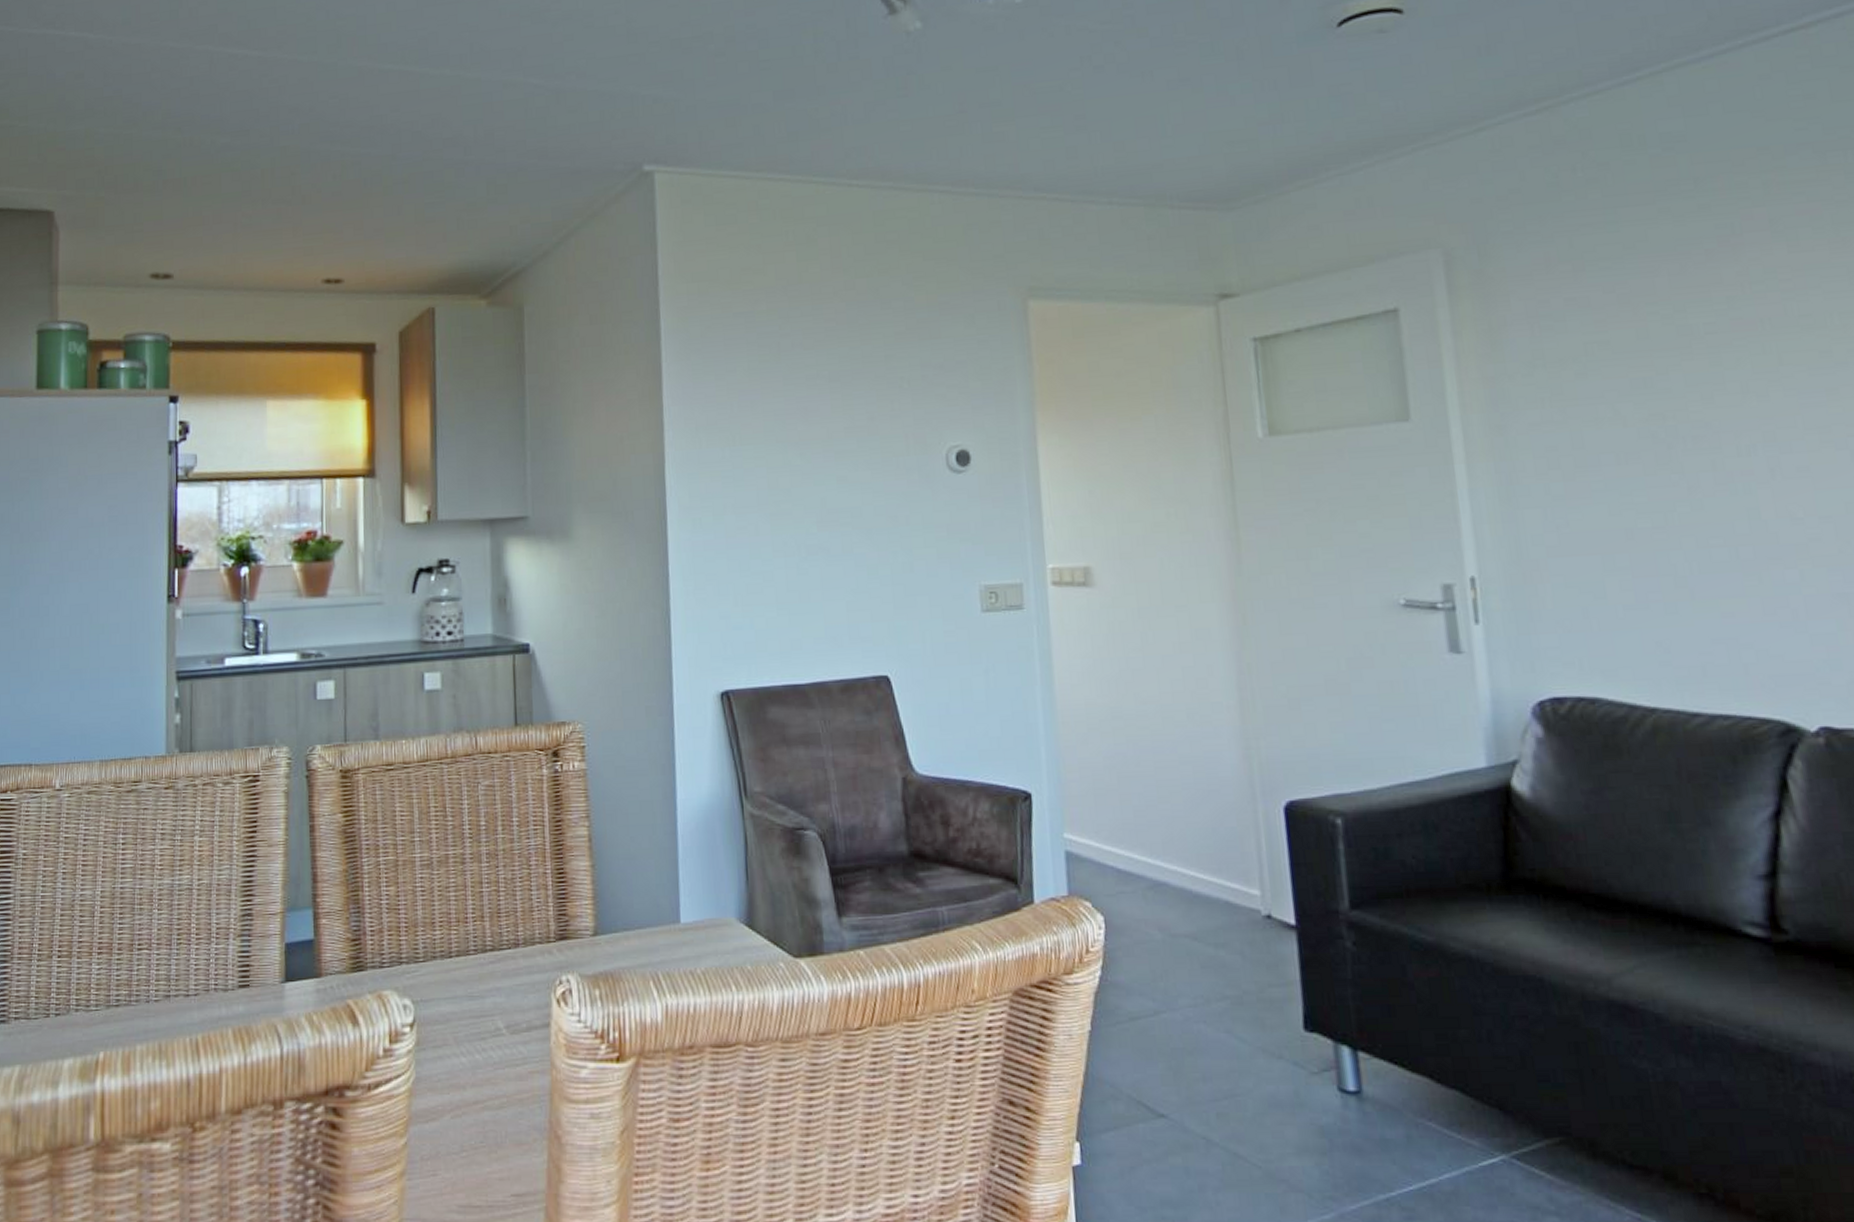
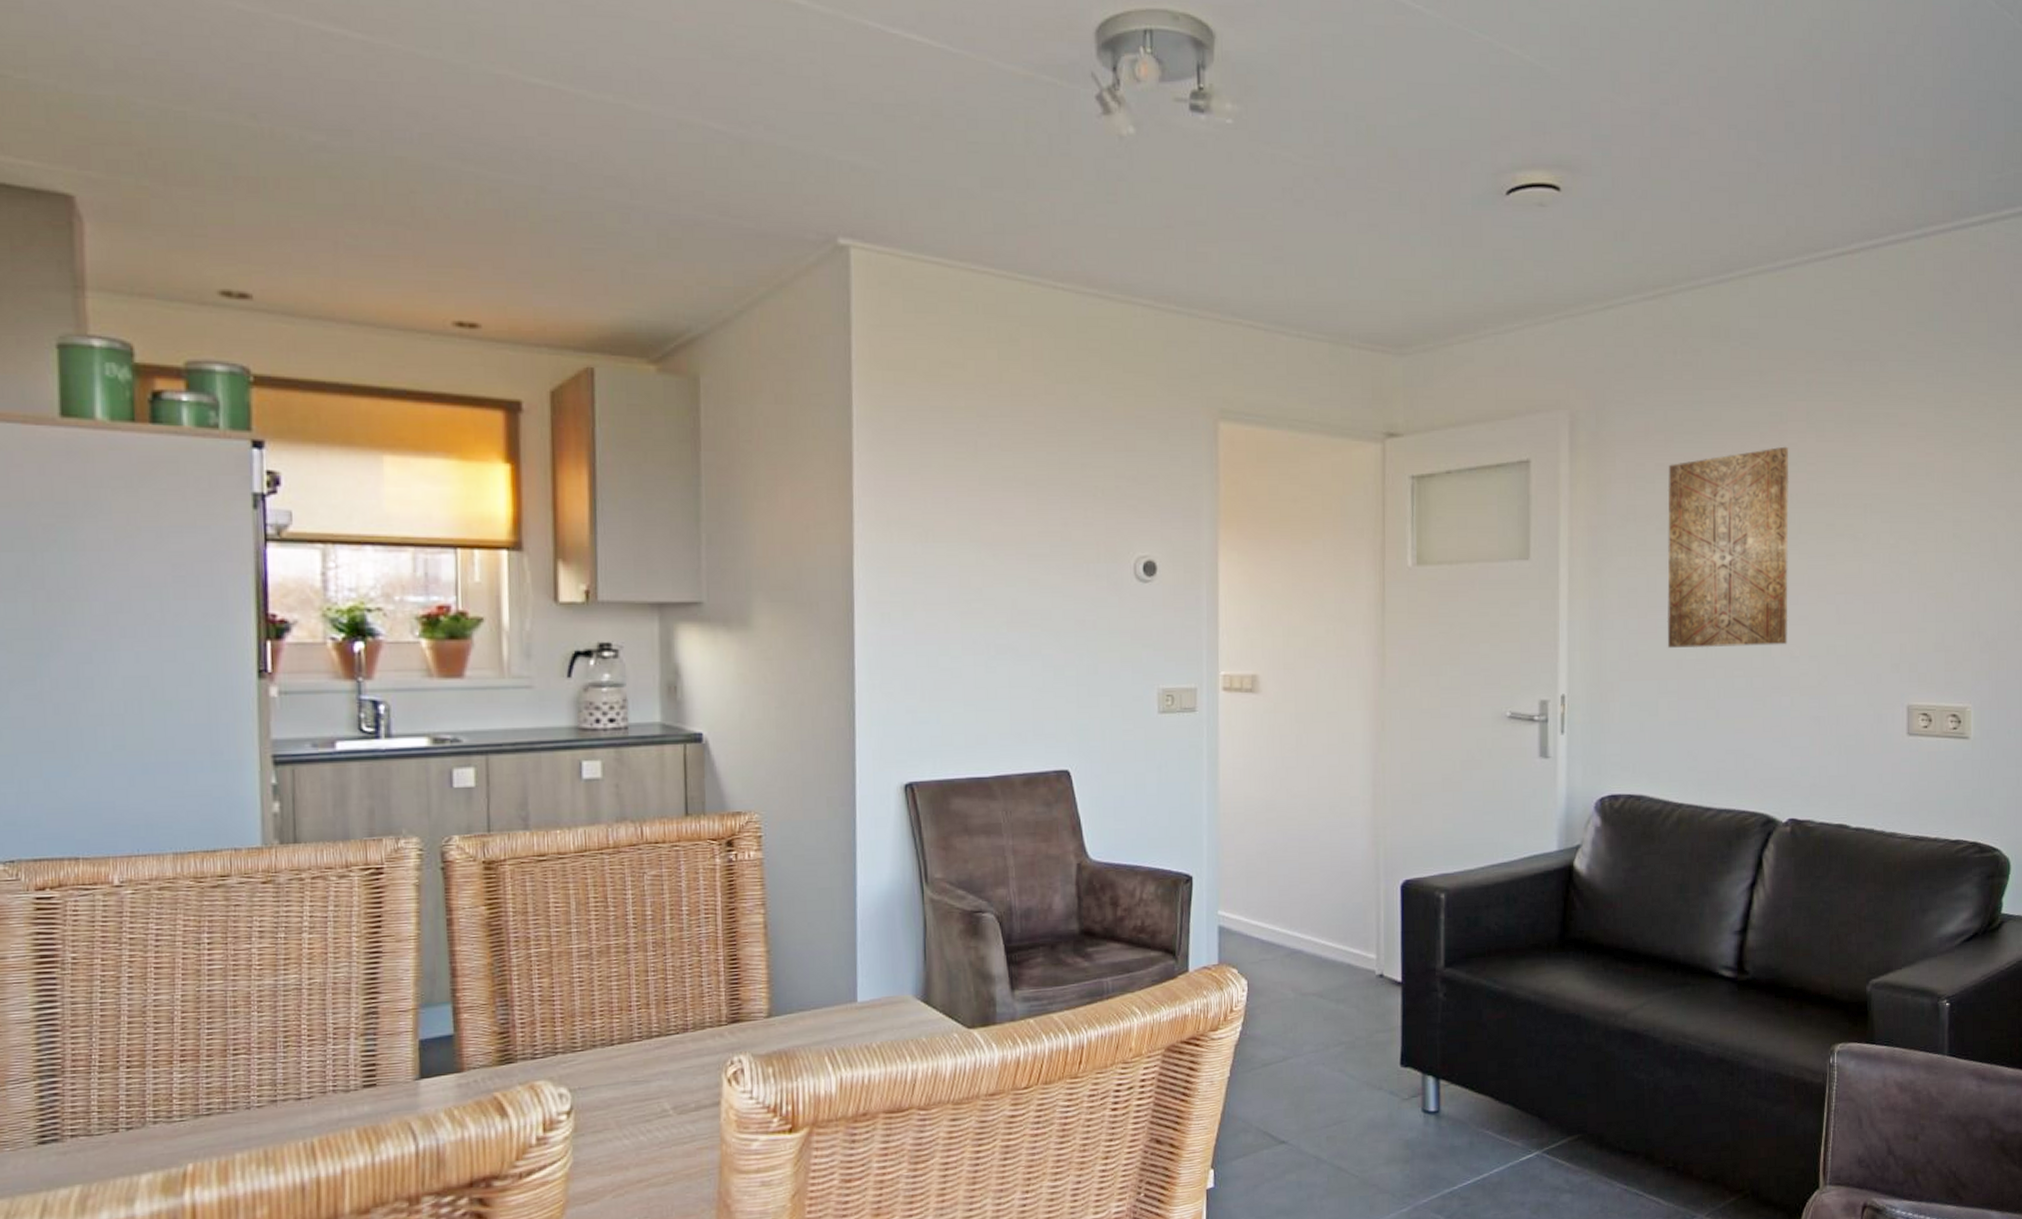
wall art: none [1582,262,1784,515] -> present [1667,446,1789,648]

